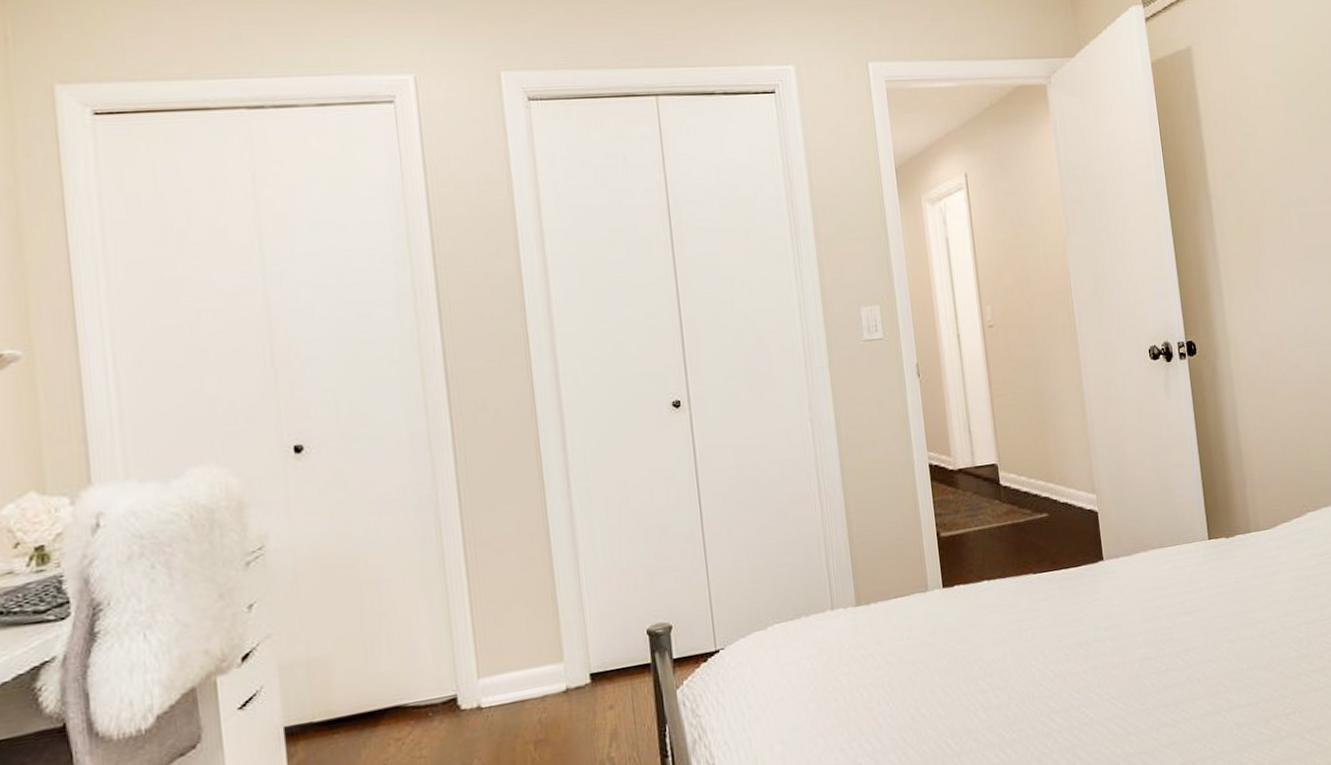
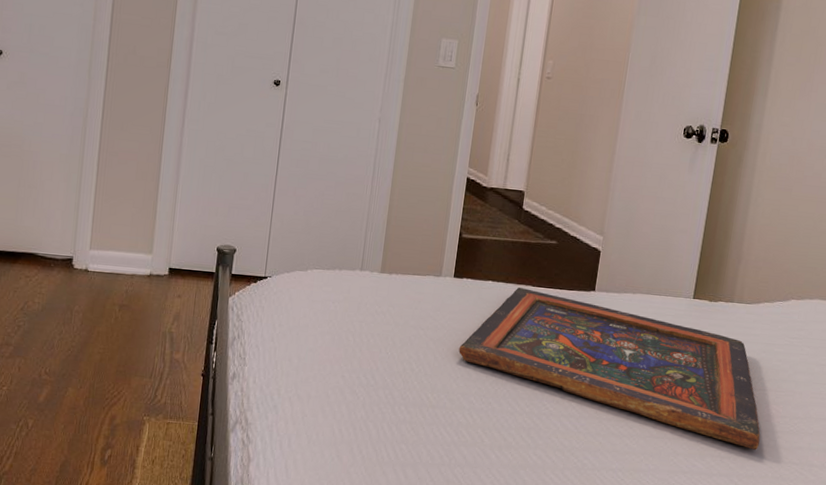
painted panel: none [970,572,1321,696] -> present [459,288,761,450]

